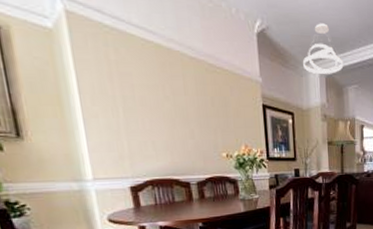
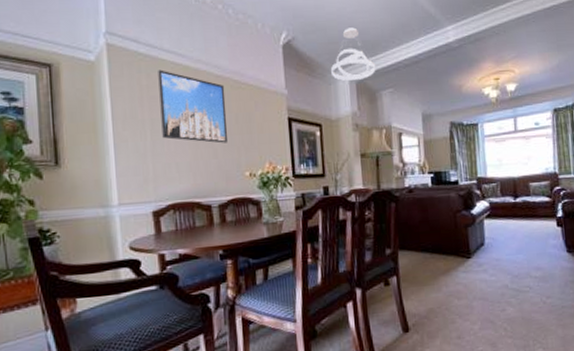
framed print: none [127,45,204,125] -> present [158,69,228,143]

